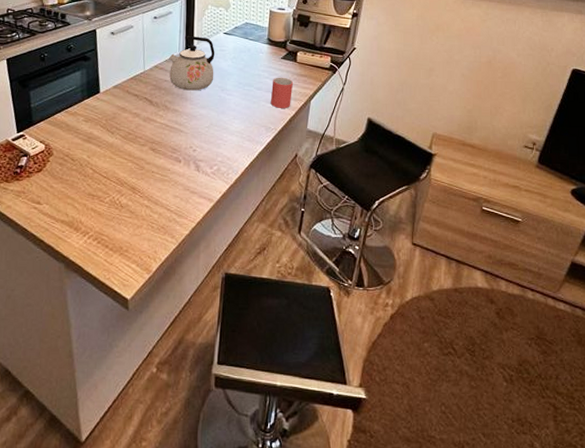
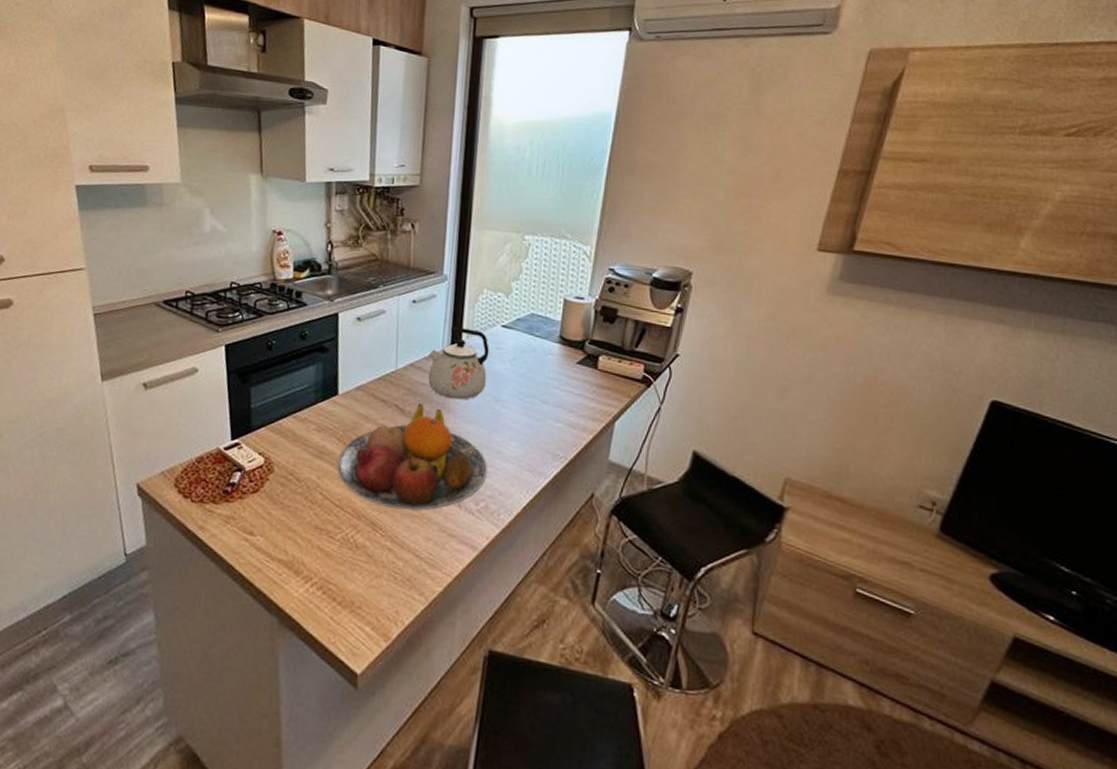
fruit bowl: none [102,96,219,177] -> present [336,403,488,511]
mug: present [270,77,294,108] -> none [559,387,593,431]

